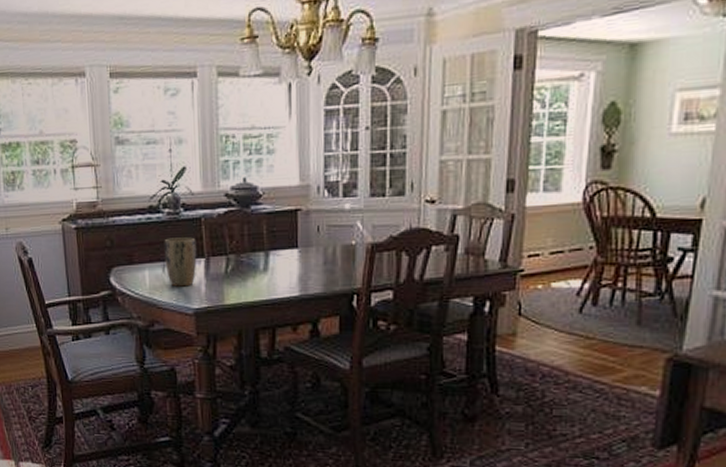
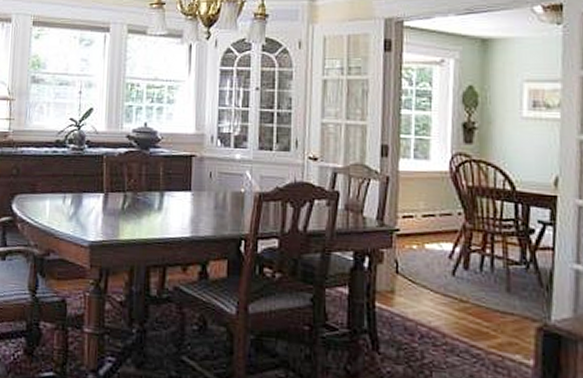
plant pot: present [164,237,197,287] -> none [66,171,97,219]

